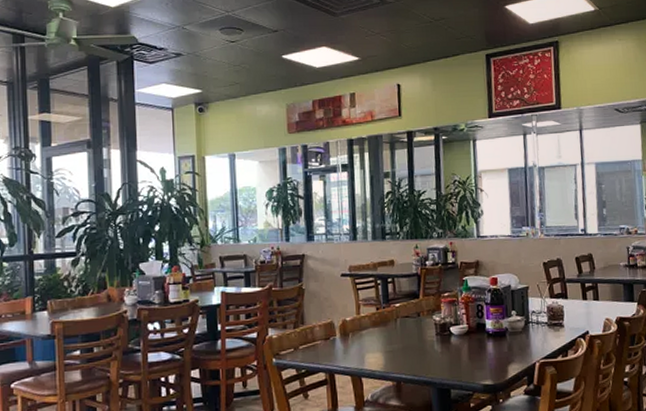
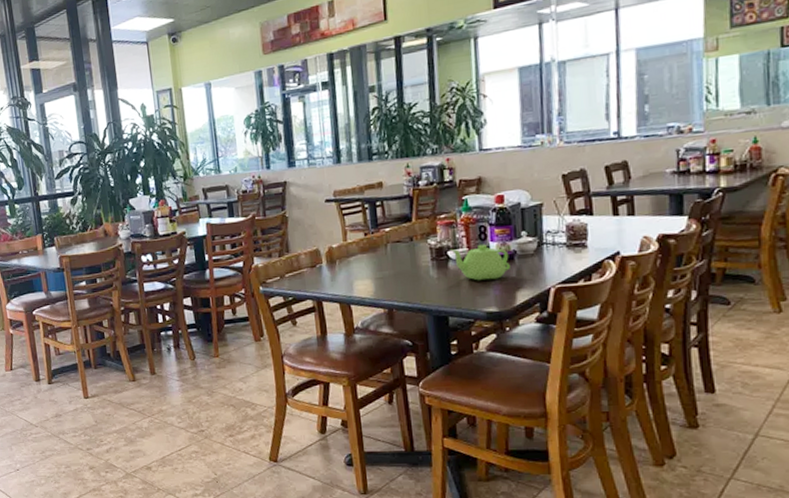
teapot: none [453,321,503,356] -> present [451,244,510,281]

